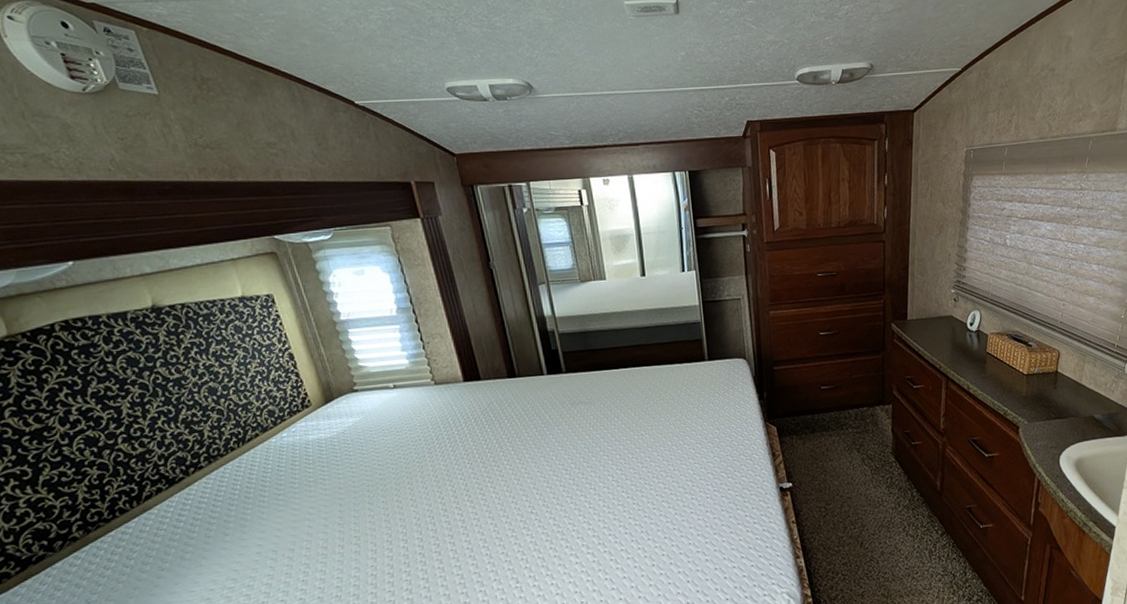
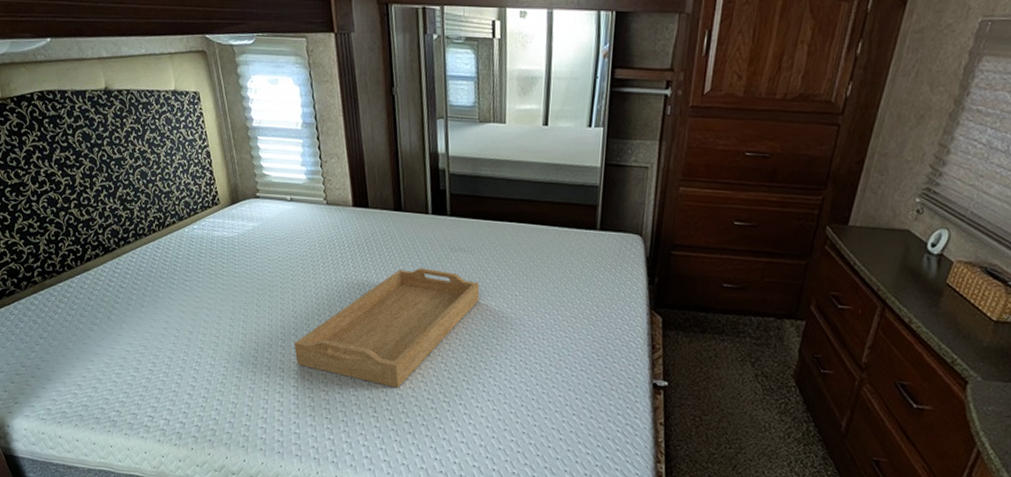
serving tray: none [417,426,607,556] -> present [293,267,480,388]

